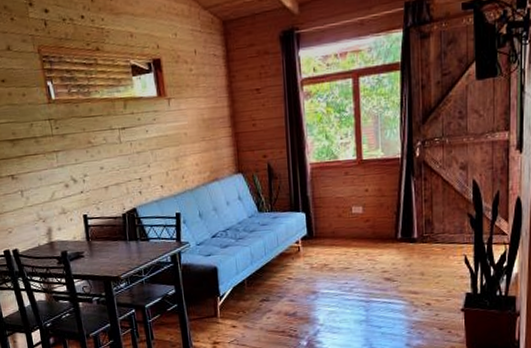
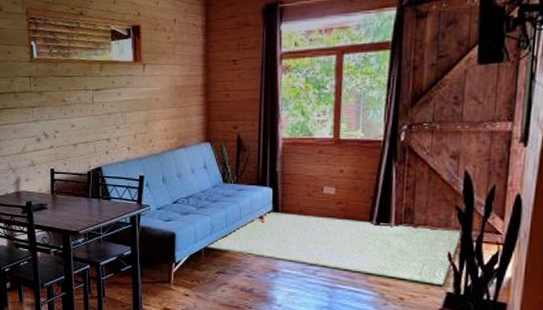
rug: none [250,235,474,288] -> present [208,211,462,285]

